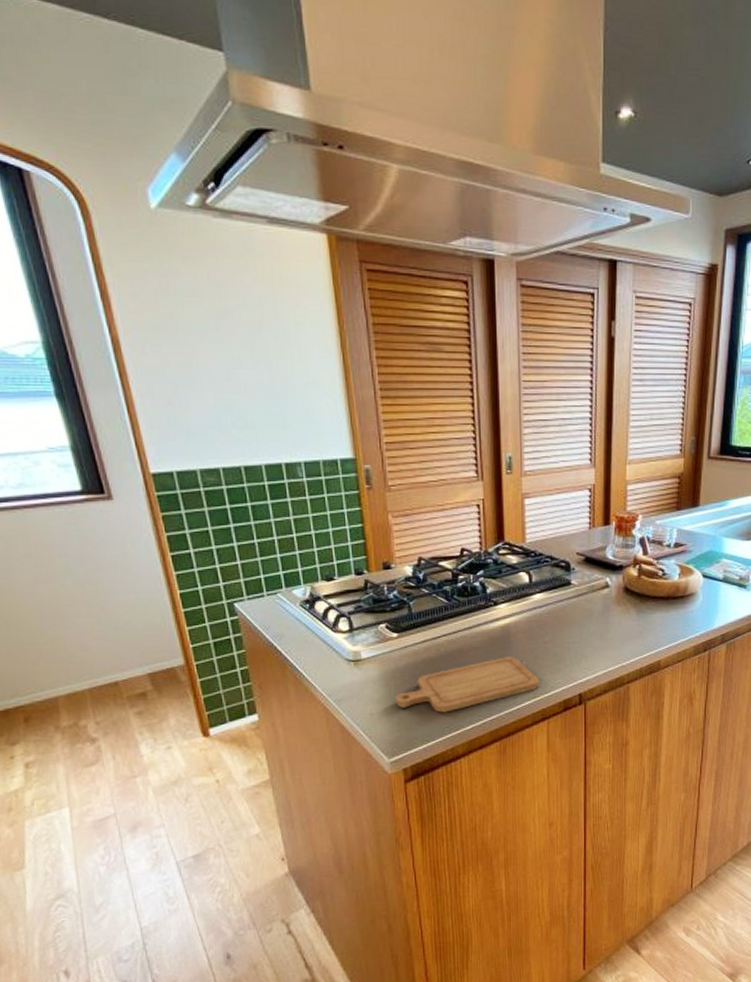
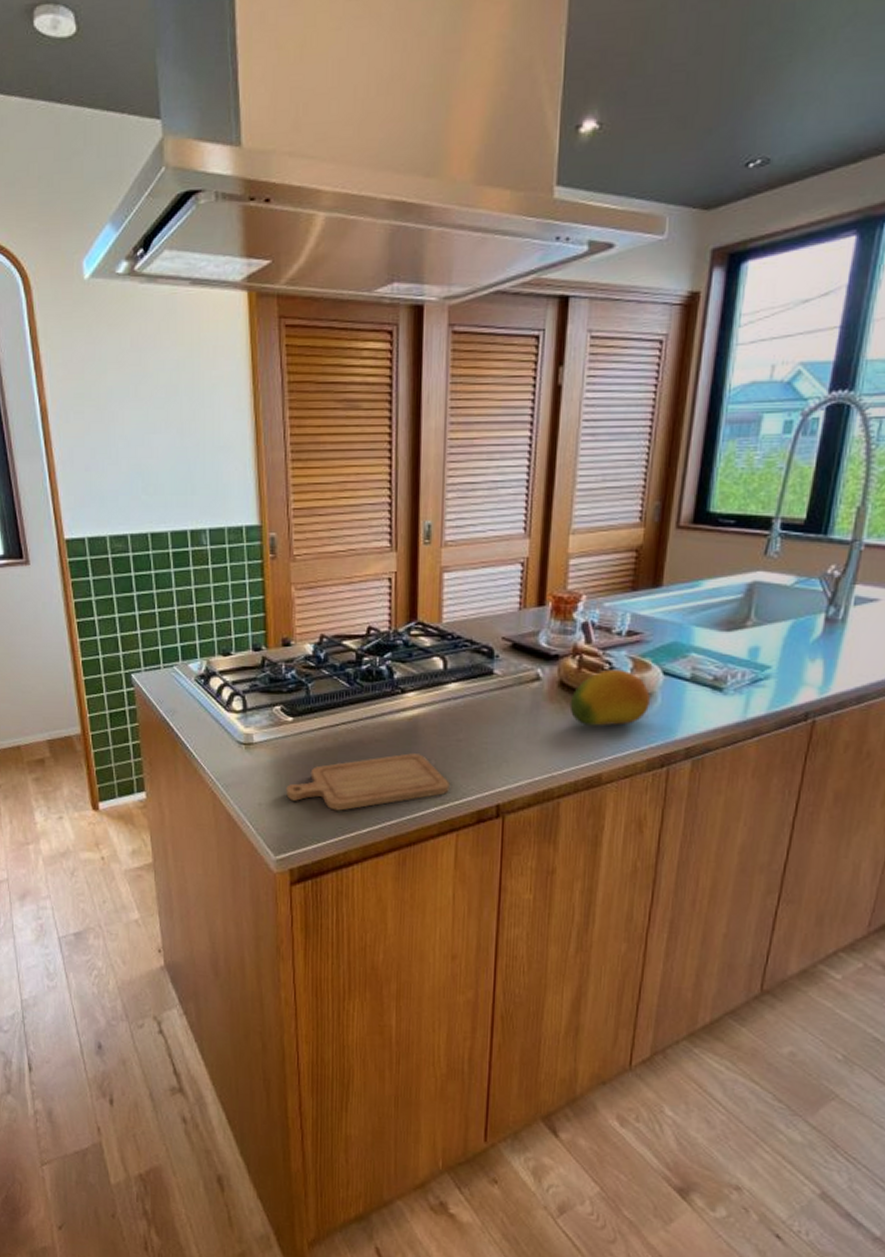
fruit: none [633,575,694,623] -> present [569,669,650,726]

